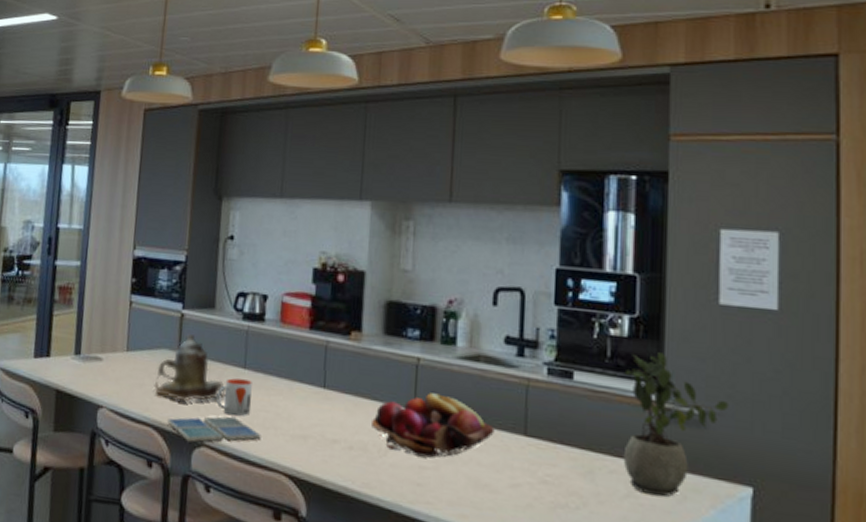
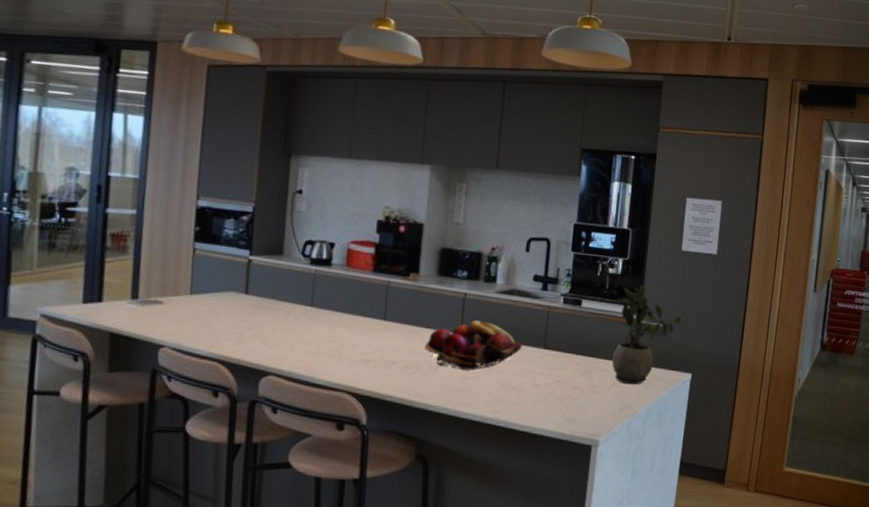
teapot: present [154,333,226,402] -> none [220,277,293,338]
drink coaster: present [167,416,261,442] -> none [234,347,327,372]
mug: present [216,378,252,417] -> none [283,315,319,348]

